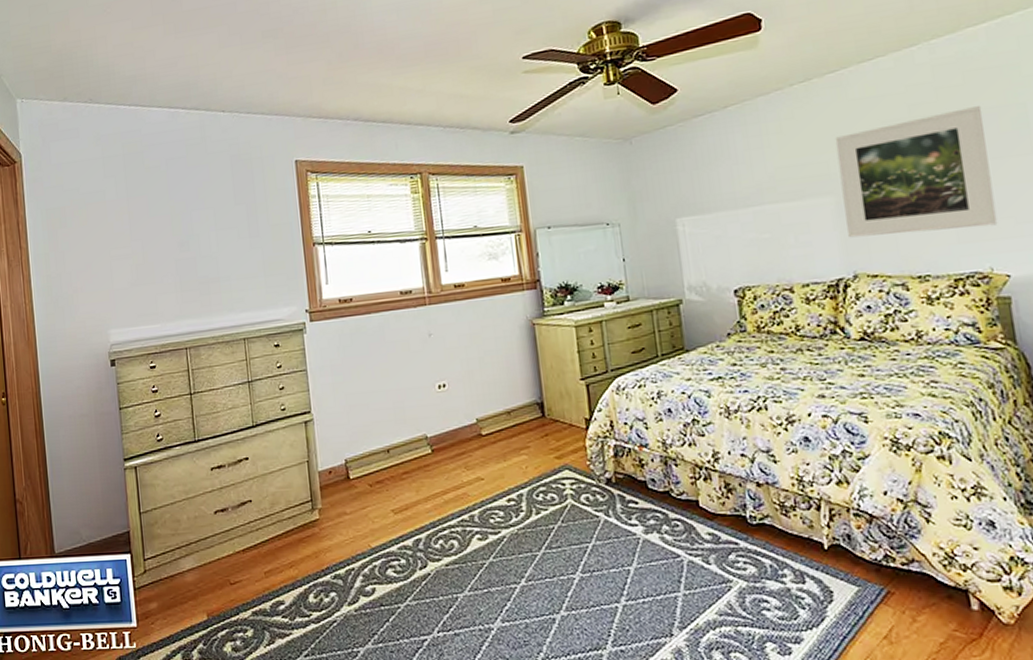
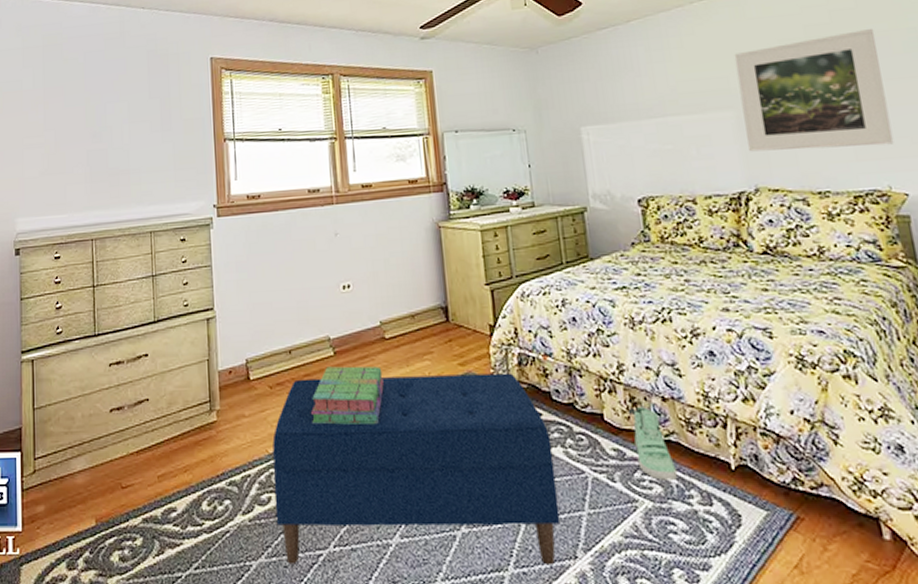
bench: none [374,464,657,650] -> present [272,373,561,565]
stack of books: none [411,462,483,519] -> present [311,366,385,426]
sneaker: none [722,493,771,561] -> present [627,407,677,480]

